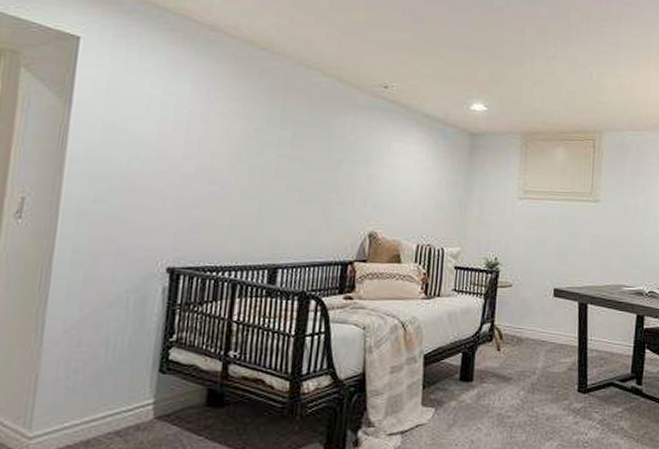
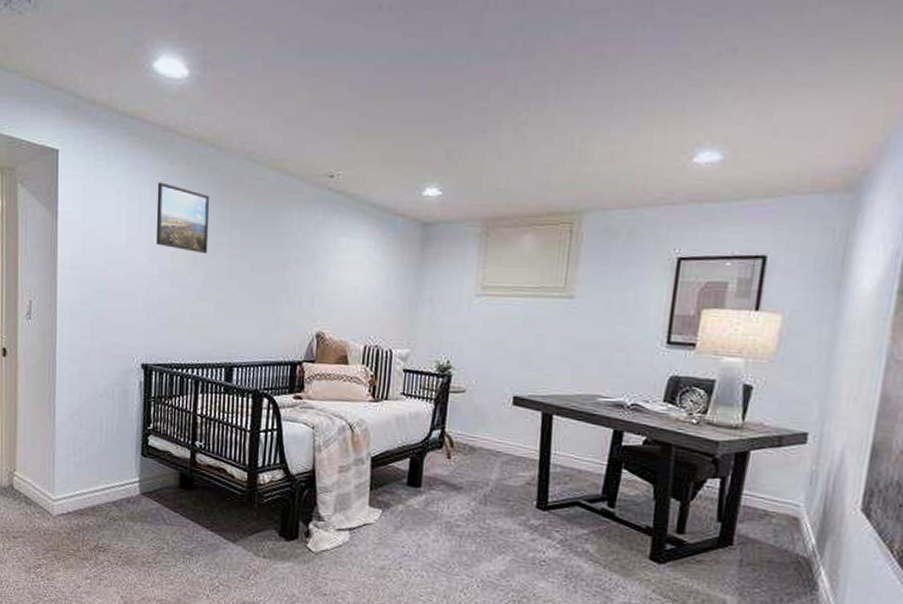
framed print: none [194,79,259,153] -> present [155,182,210,254]

